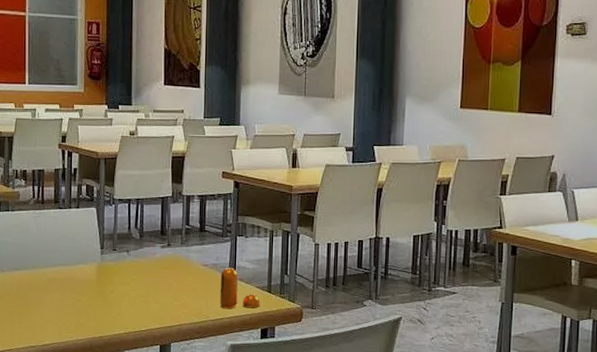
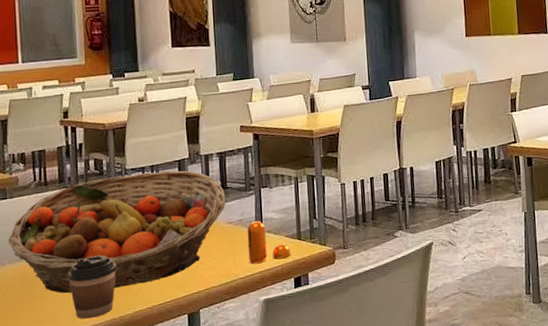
fruit basket: none [8,204,203,310] -> present [7,170,226,294]
coffee cup: none [57,276,99,333] -> present [68,255,116,319]

